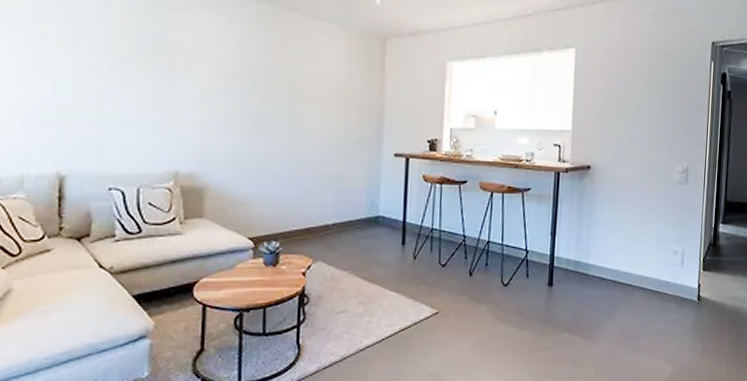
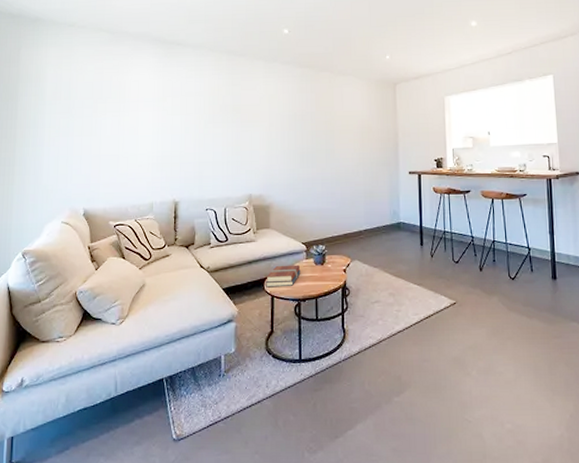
books: none [195,265,245,294] -> present [266,265,301,288]

